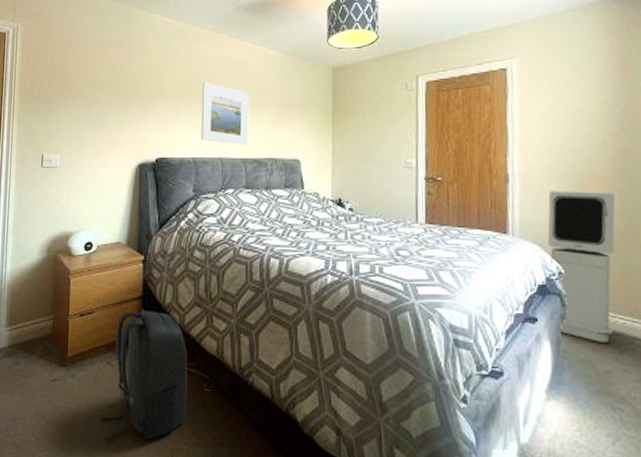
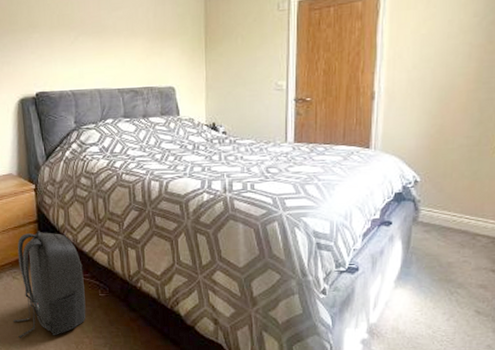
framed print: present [201,82,249,146] -> none [74,12,124,76]
air purifier: present [547,189,615,342] -> none [407,103,475,239]

